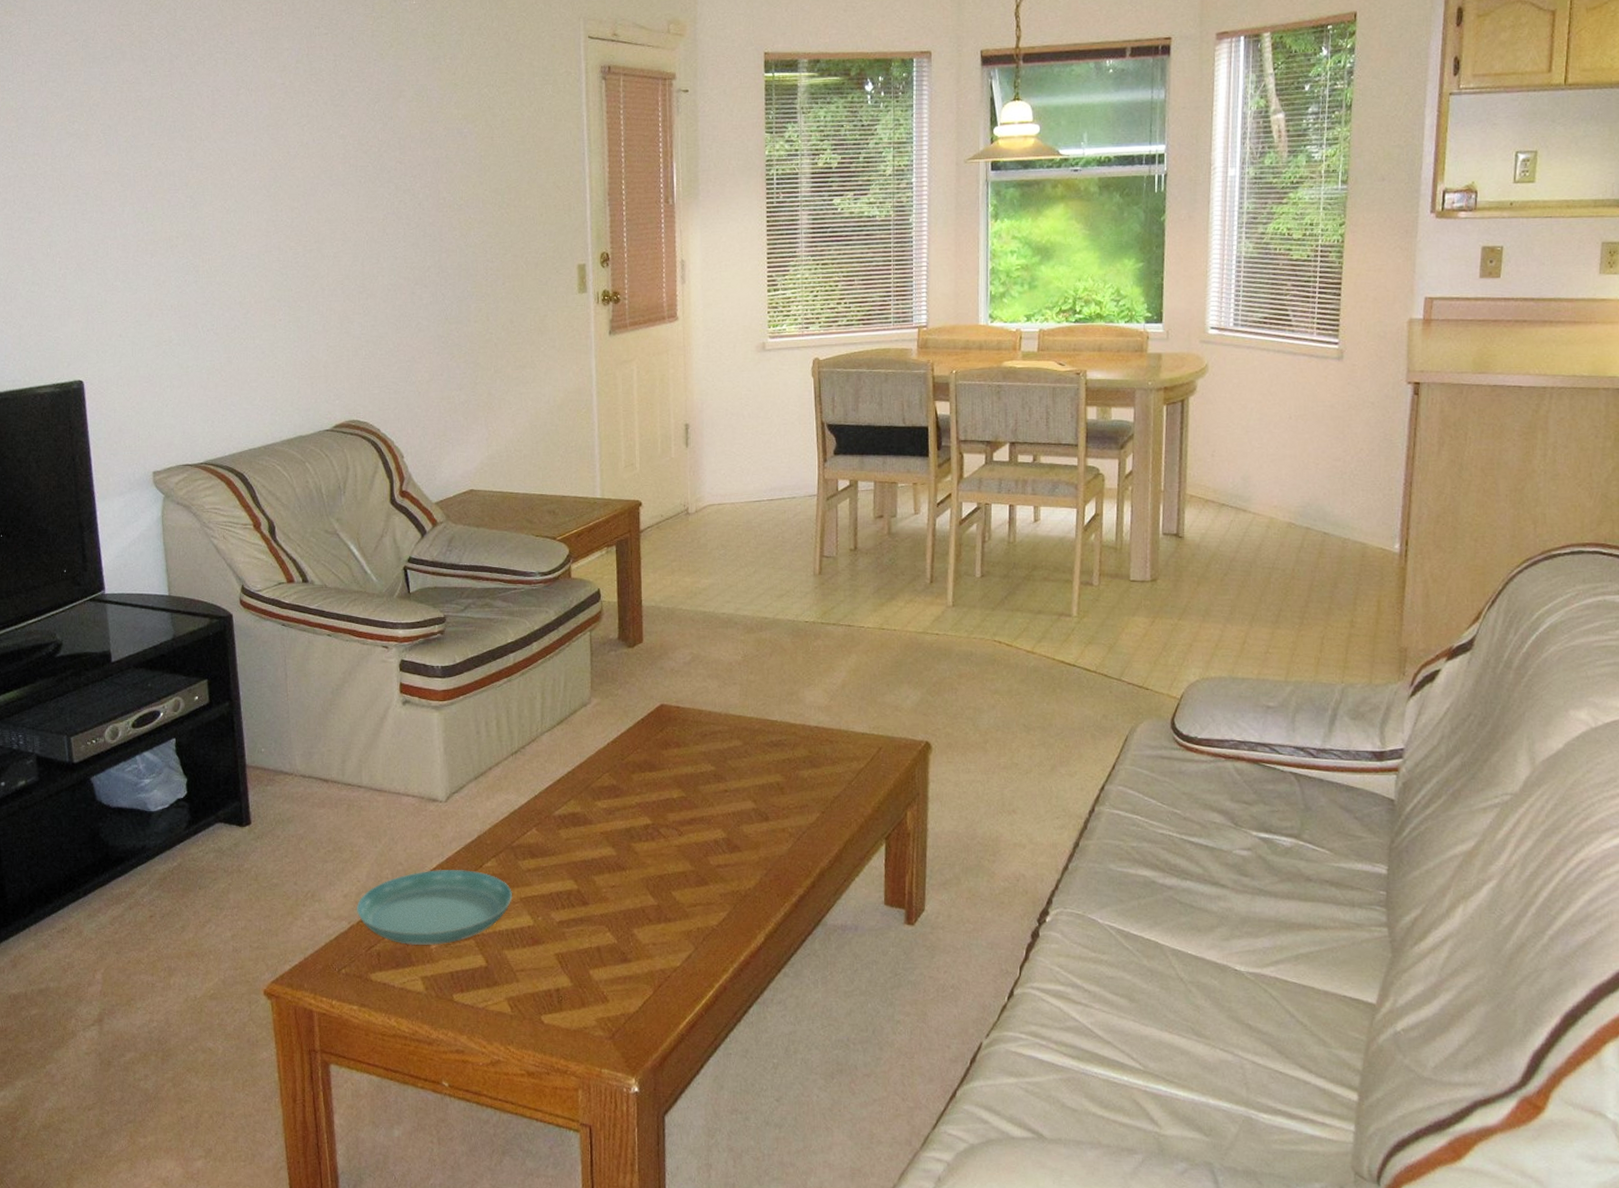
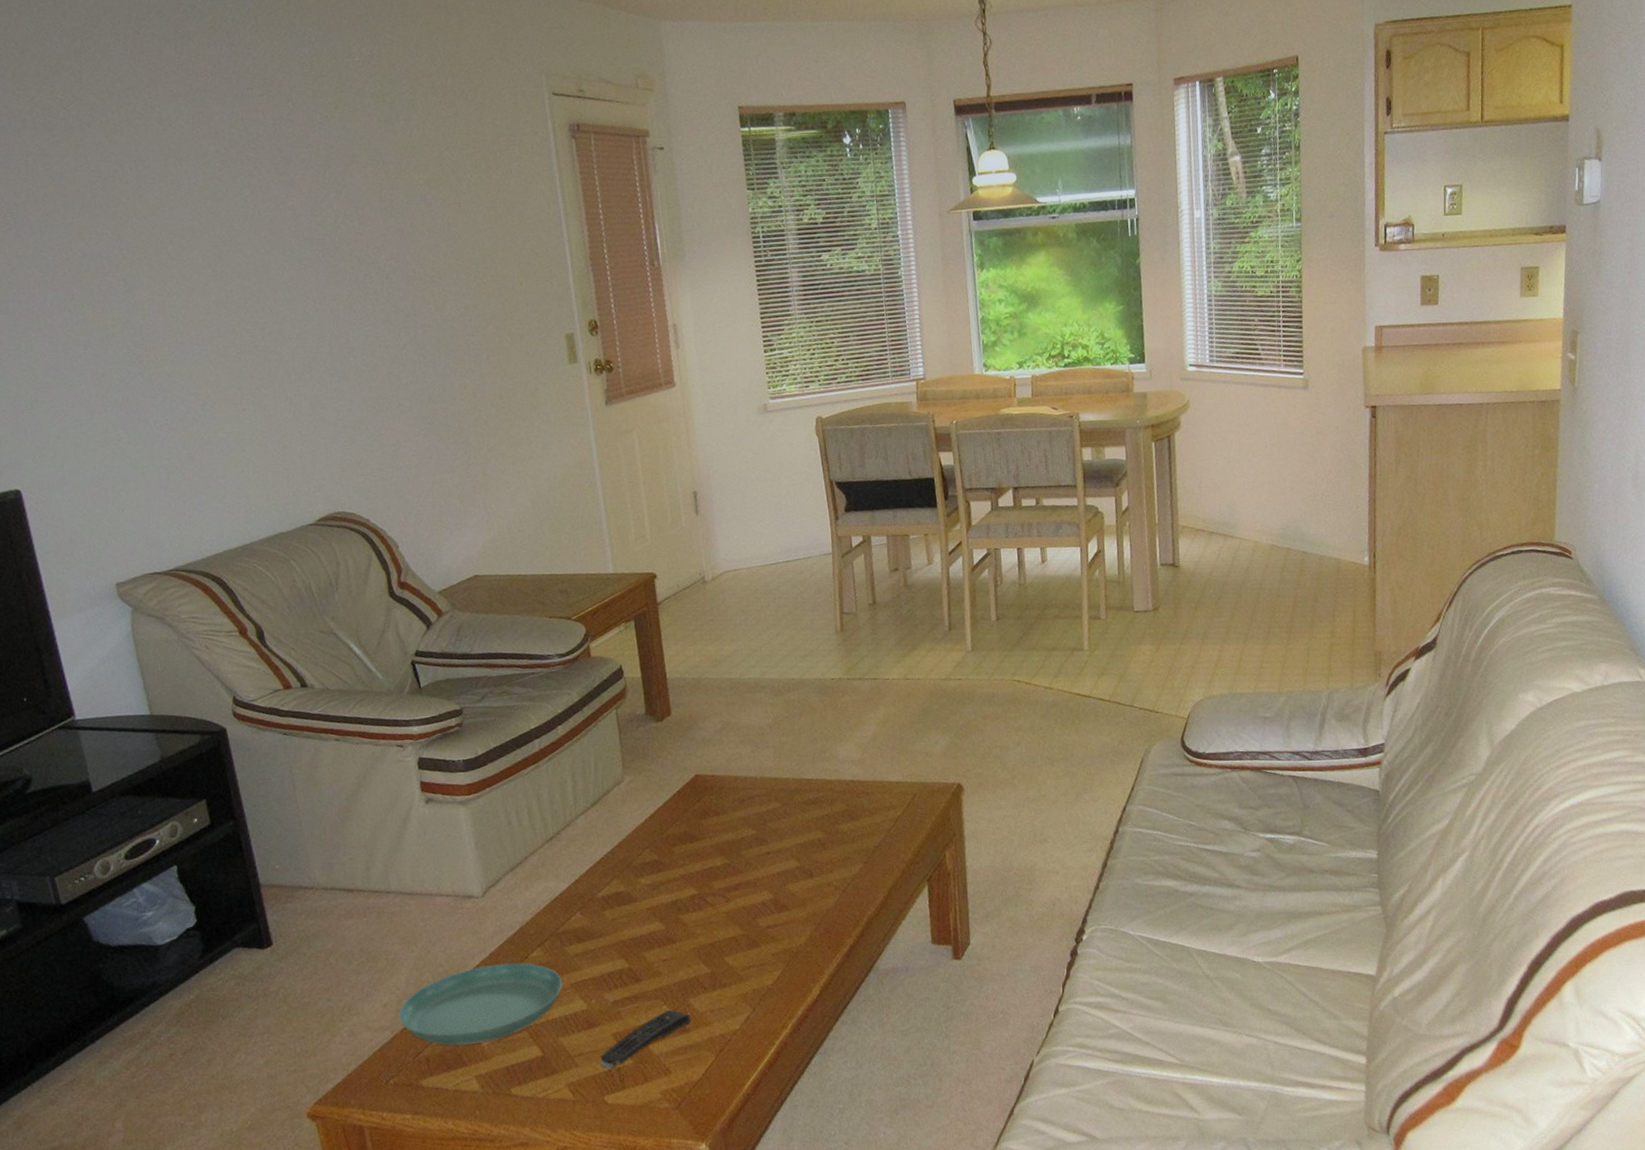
remote control: none [541,937,634,989] -> present [600,1009,692,1070]

